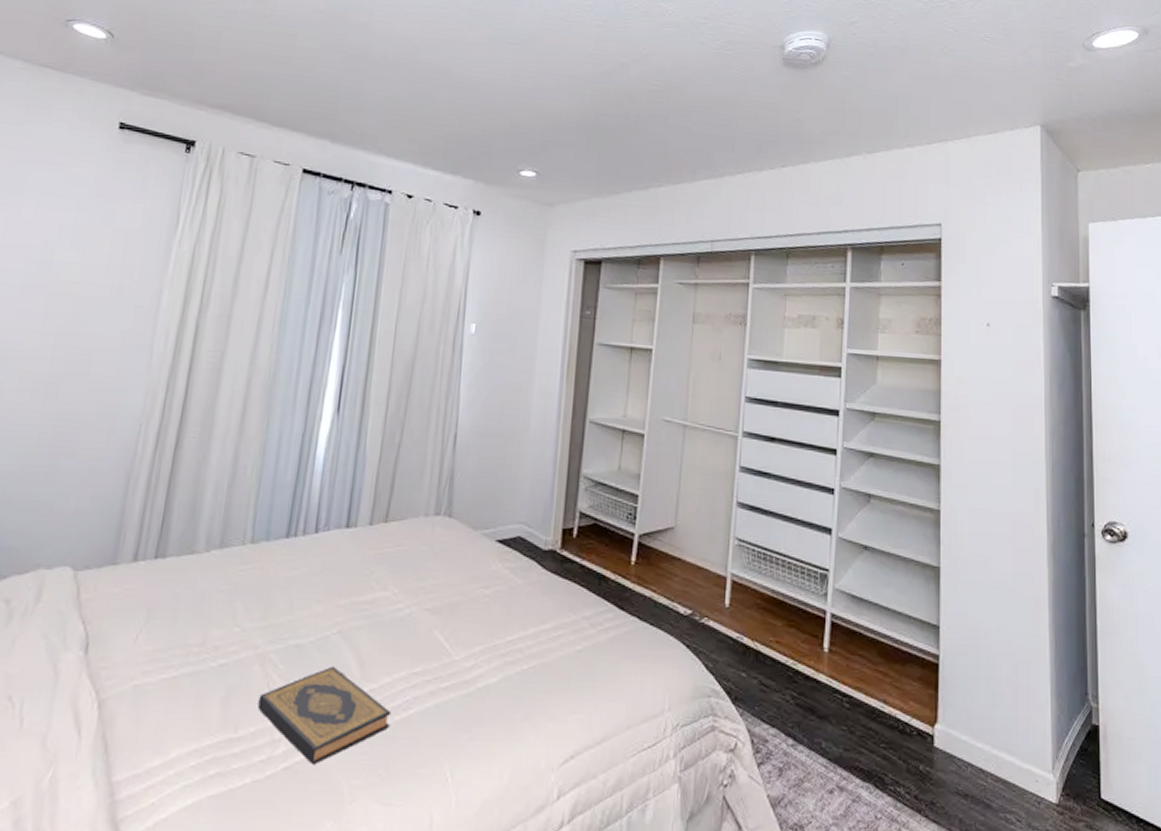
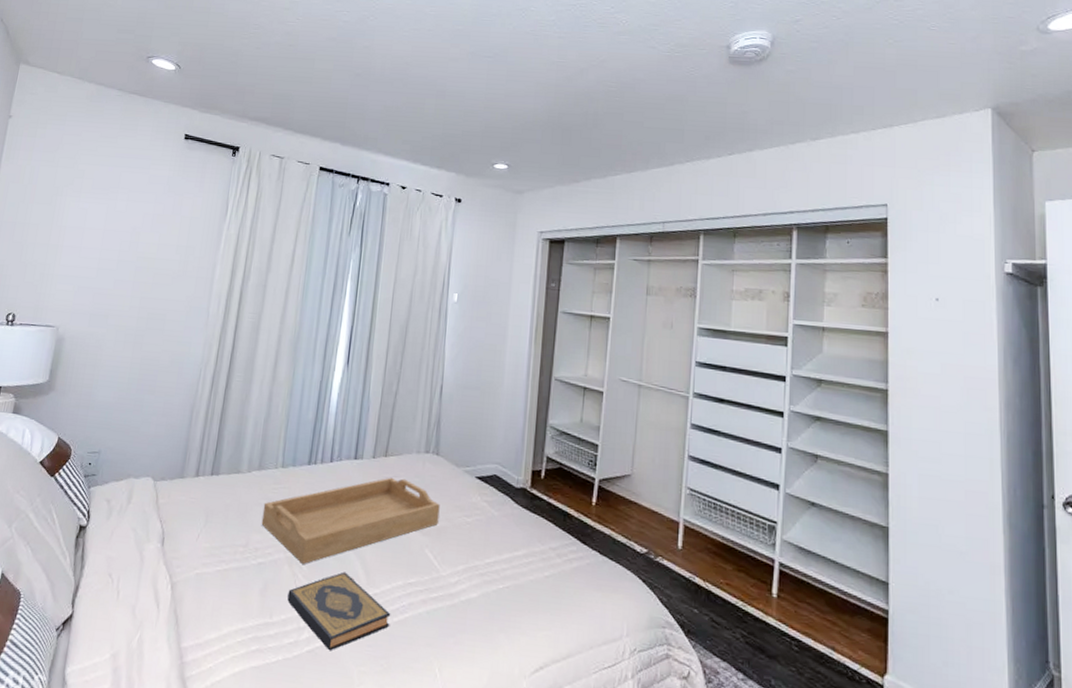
serving tray: none [223,547,453,661] -> present [261,477,440,564]

